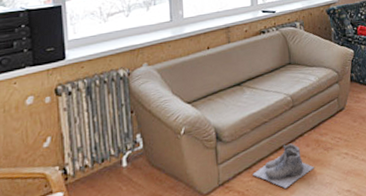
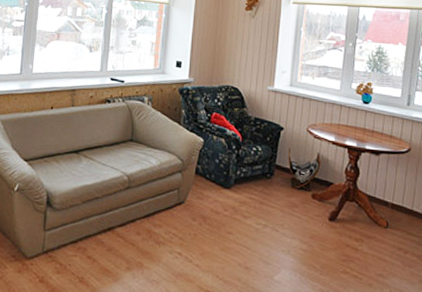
boots: present [252,143,314,189] -> none [77,226,142,274]

